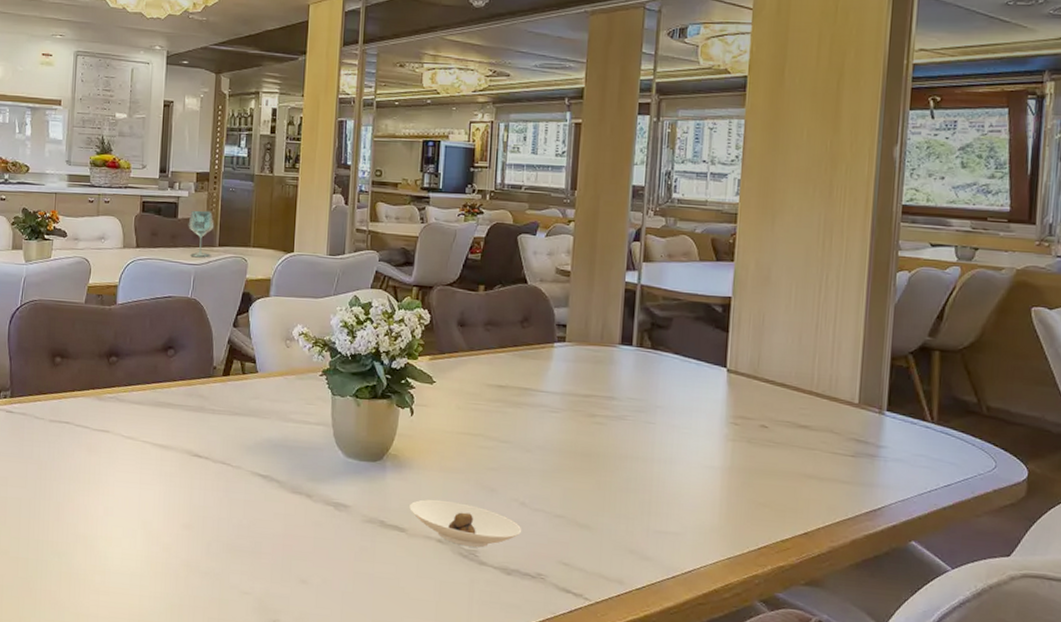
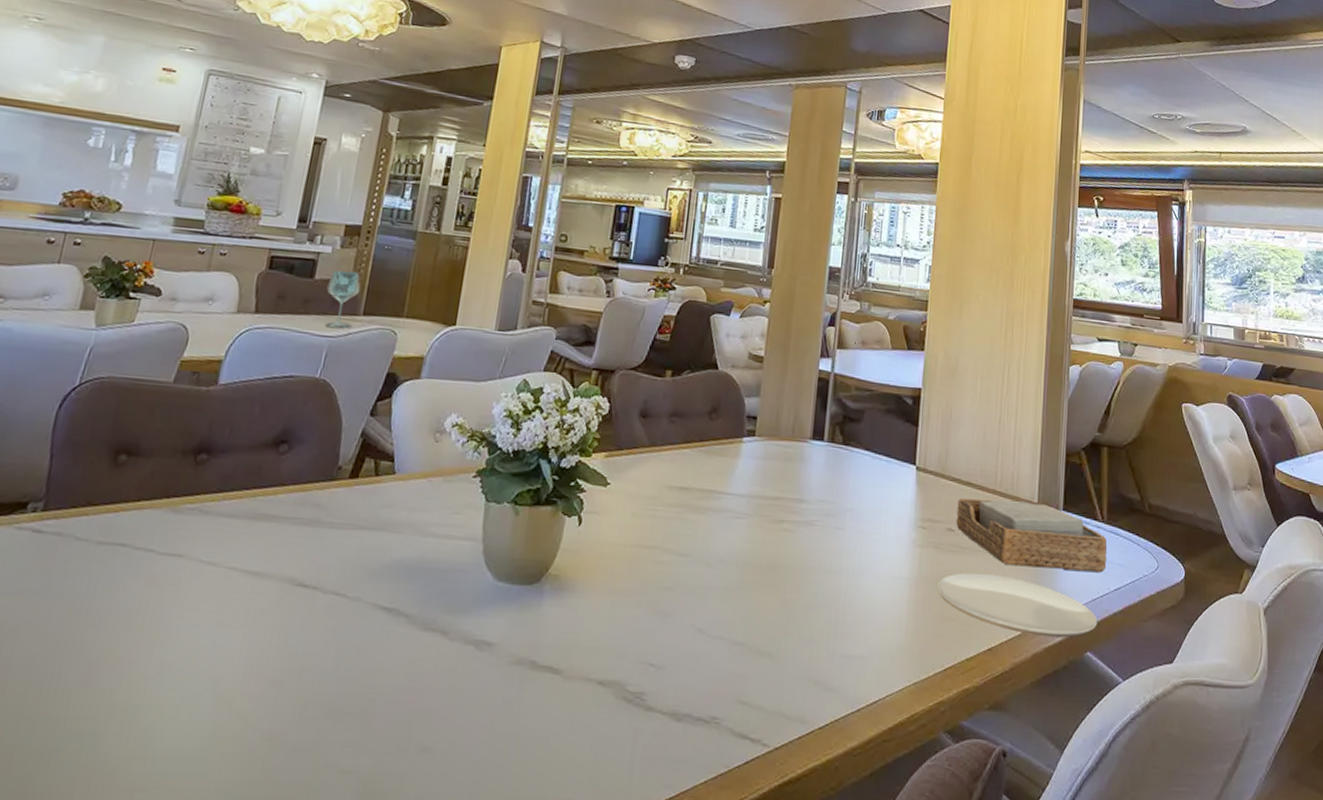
saucer: present [409,499,522,548] -> none [568,630,697,689]
plate: none [750,465,925,528] -> present [936,572,1098,638]
napkin holder: none [769,397,937,470] -> present [956,497,1108,573]

